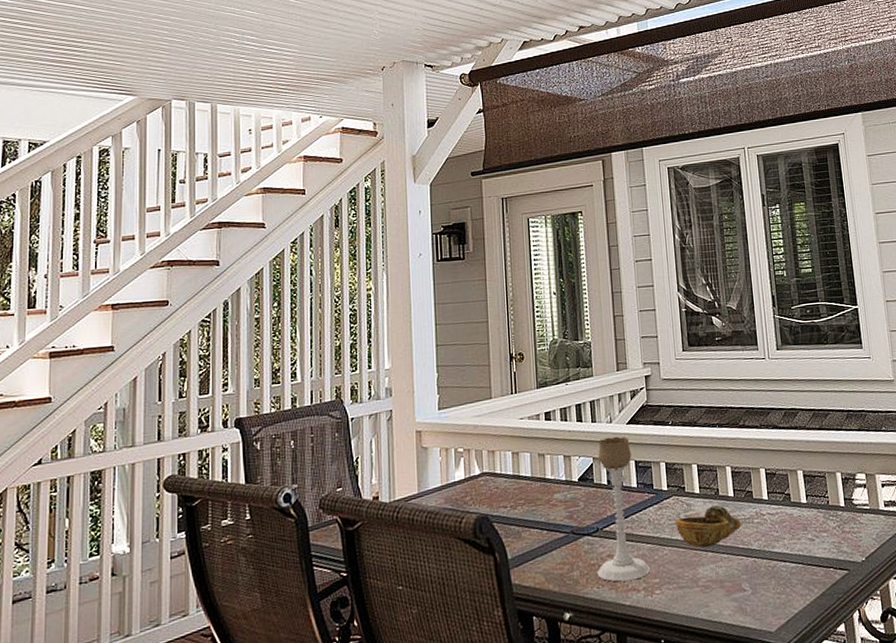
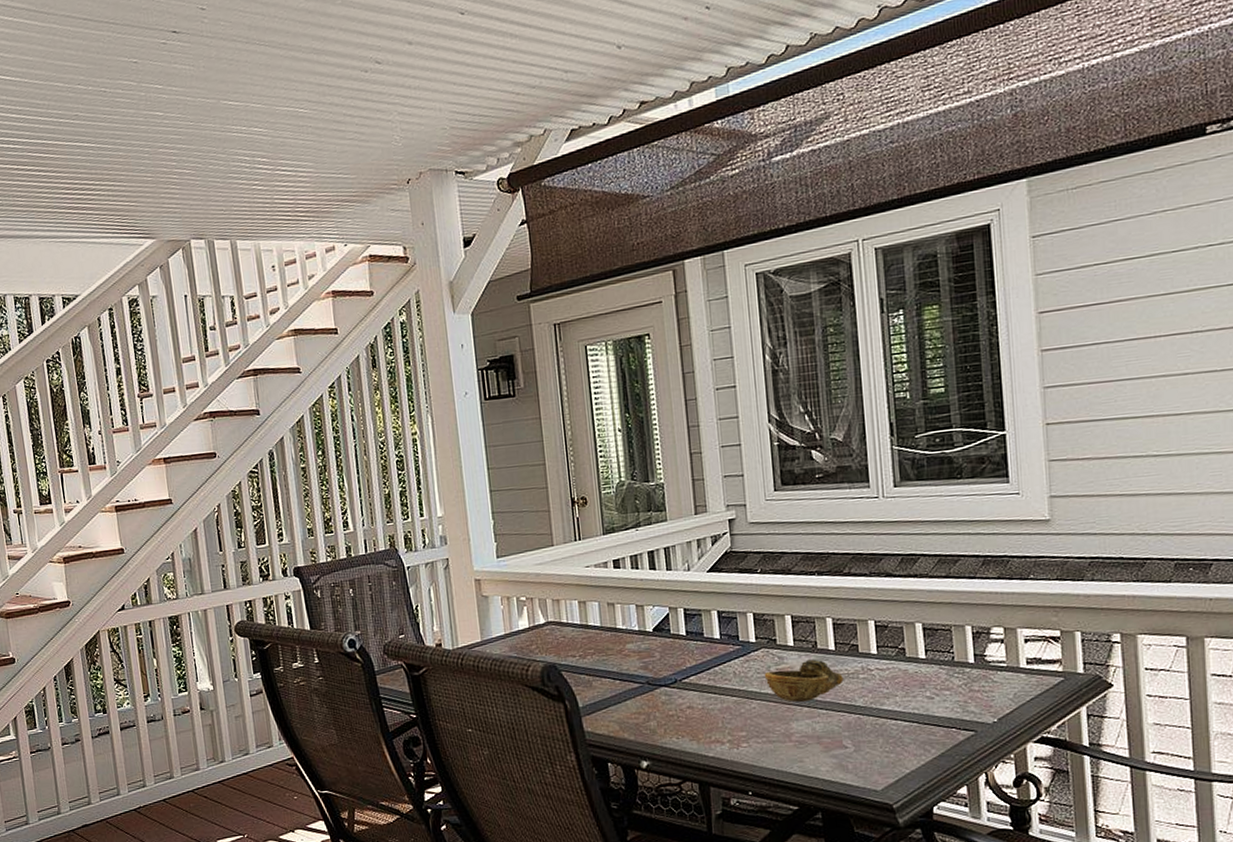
candle holder: present [596,436,651,582] -> none [674,585,737,734]

